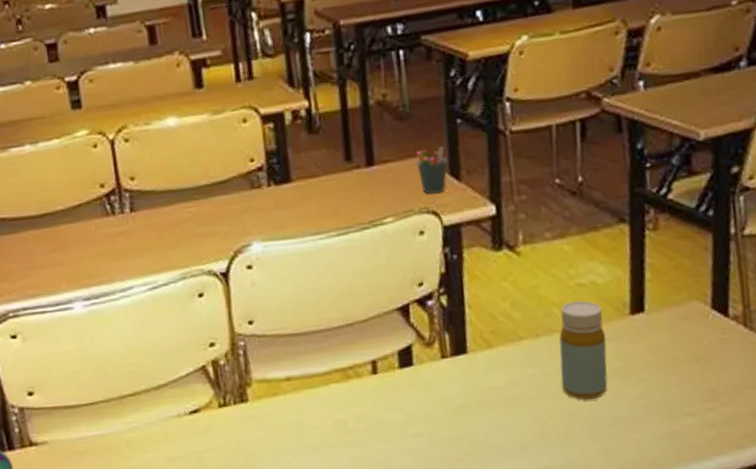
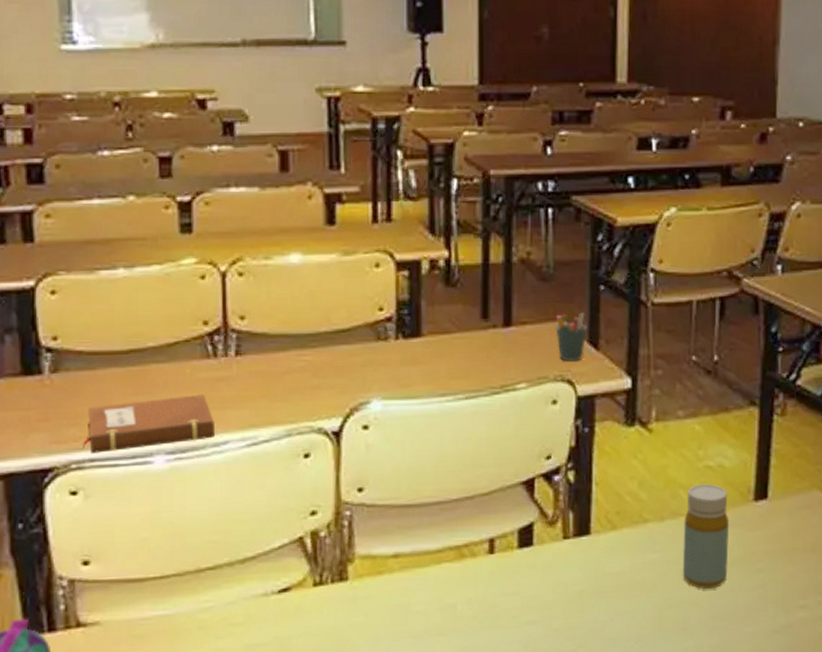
notebook: none [16,248,122,303] -> present [83,394,216,453]

